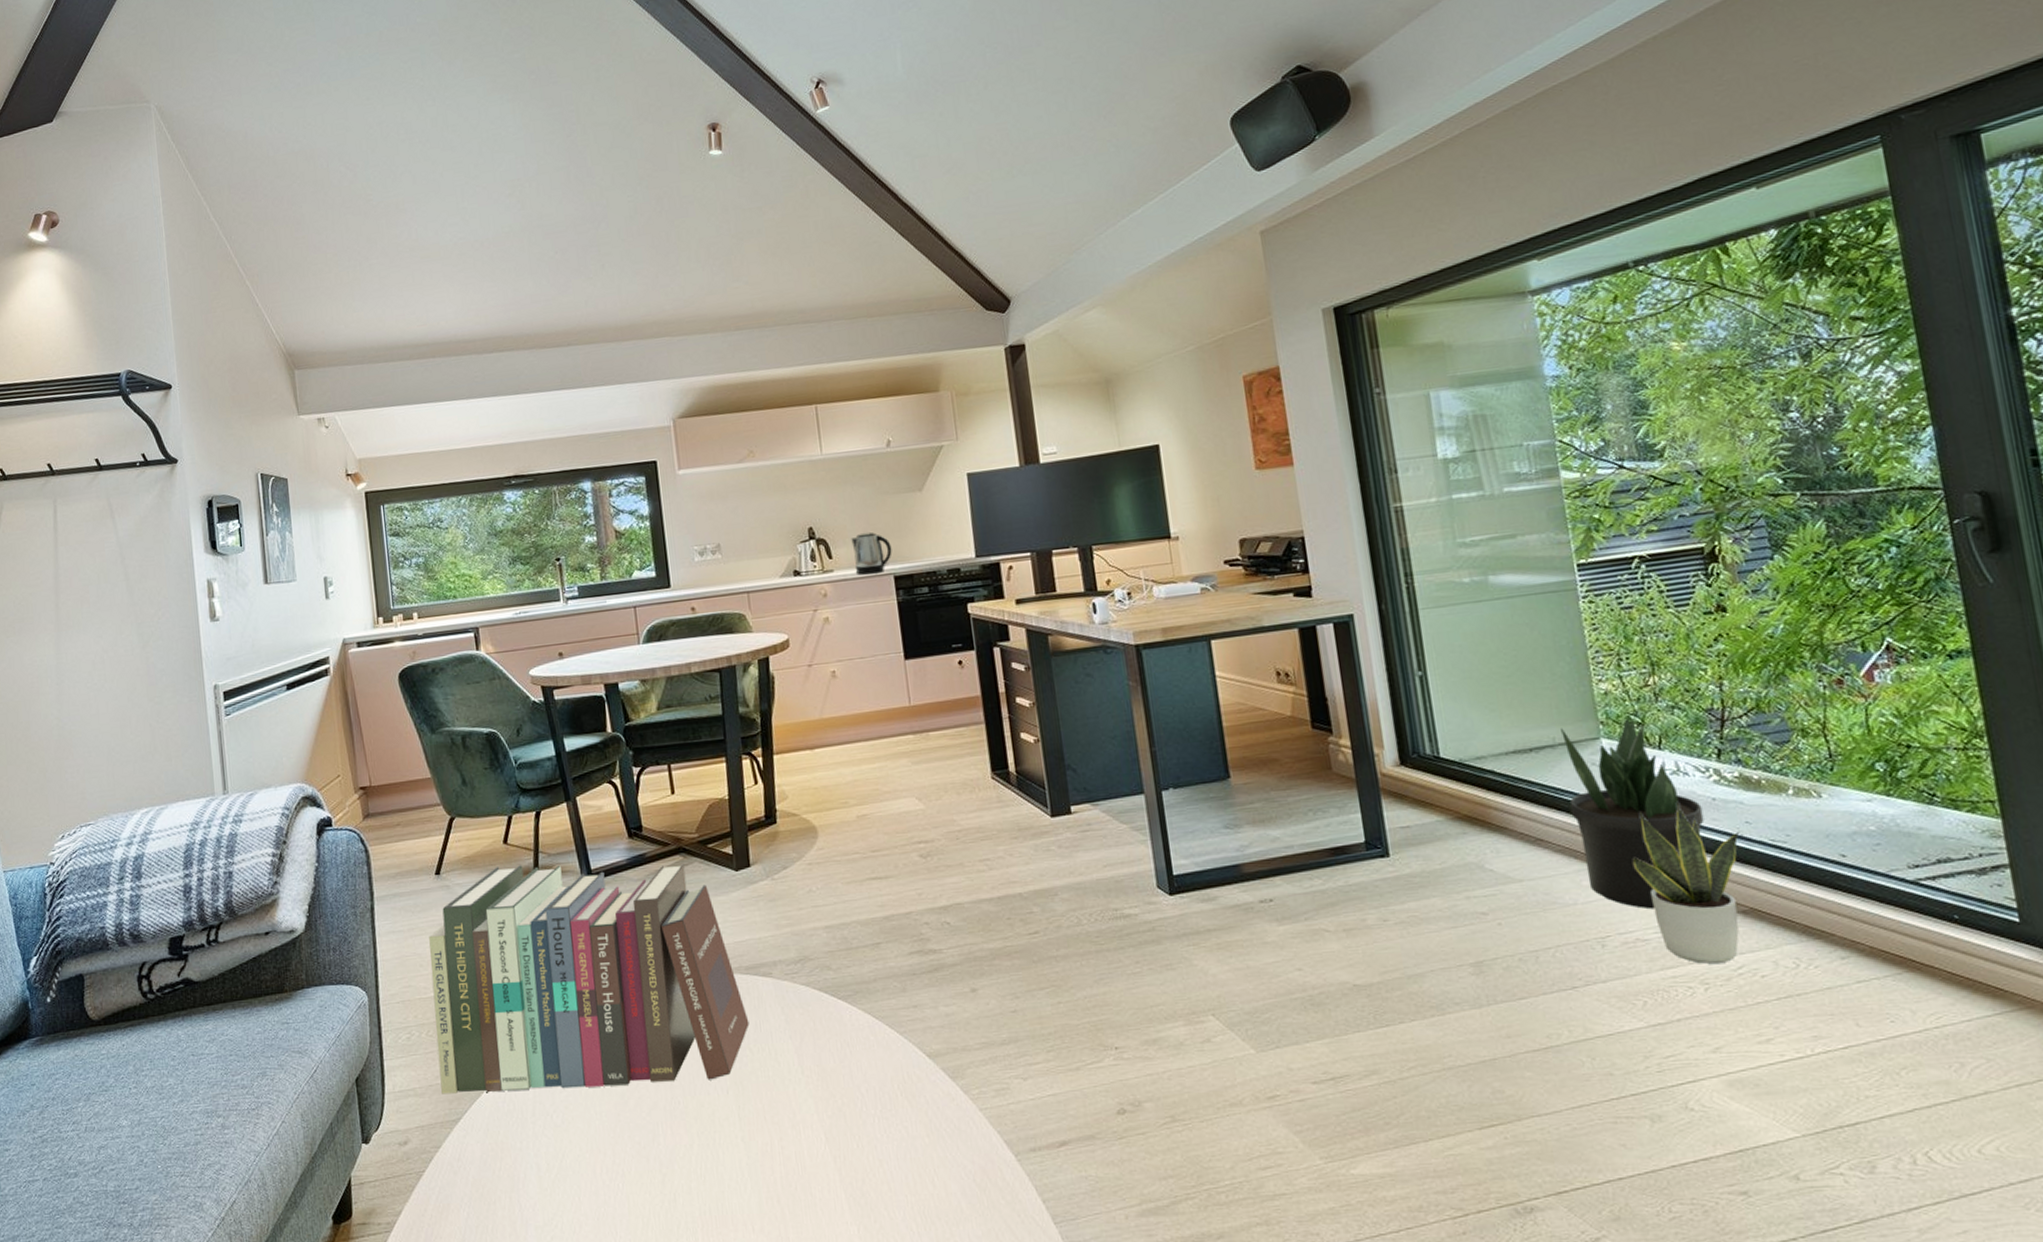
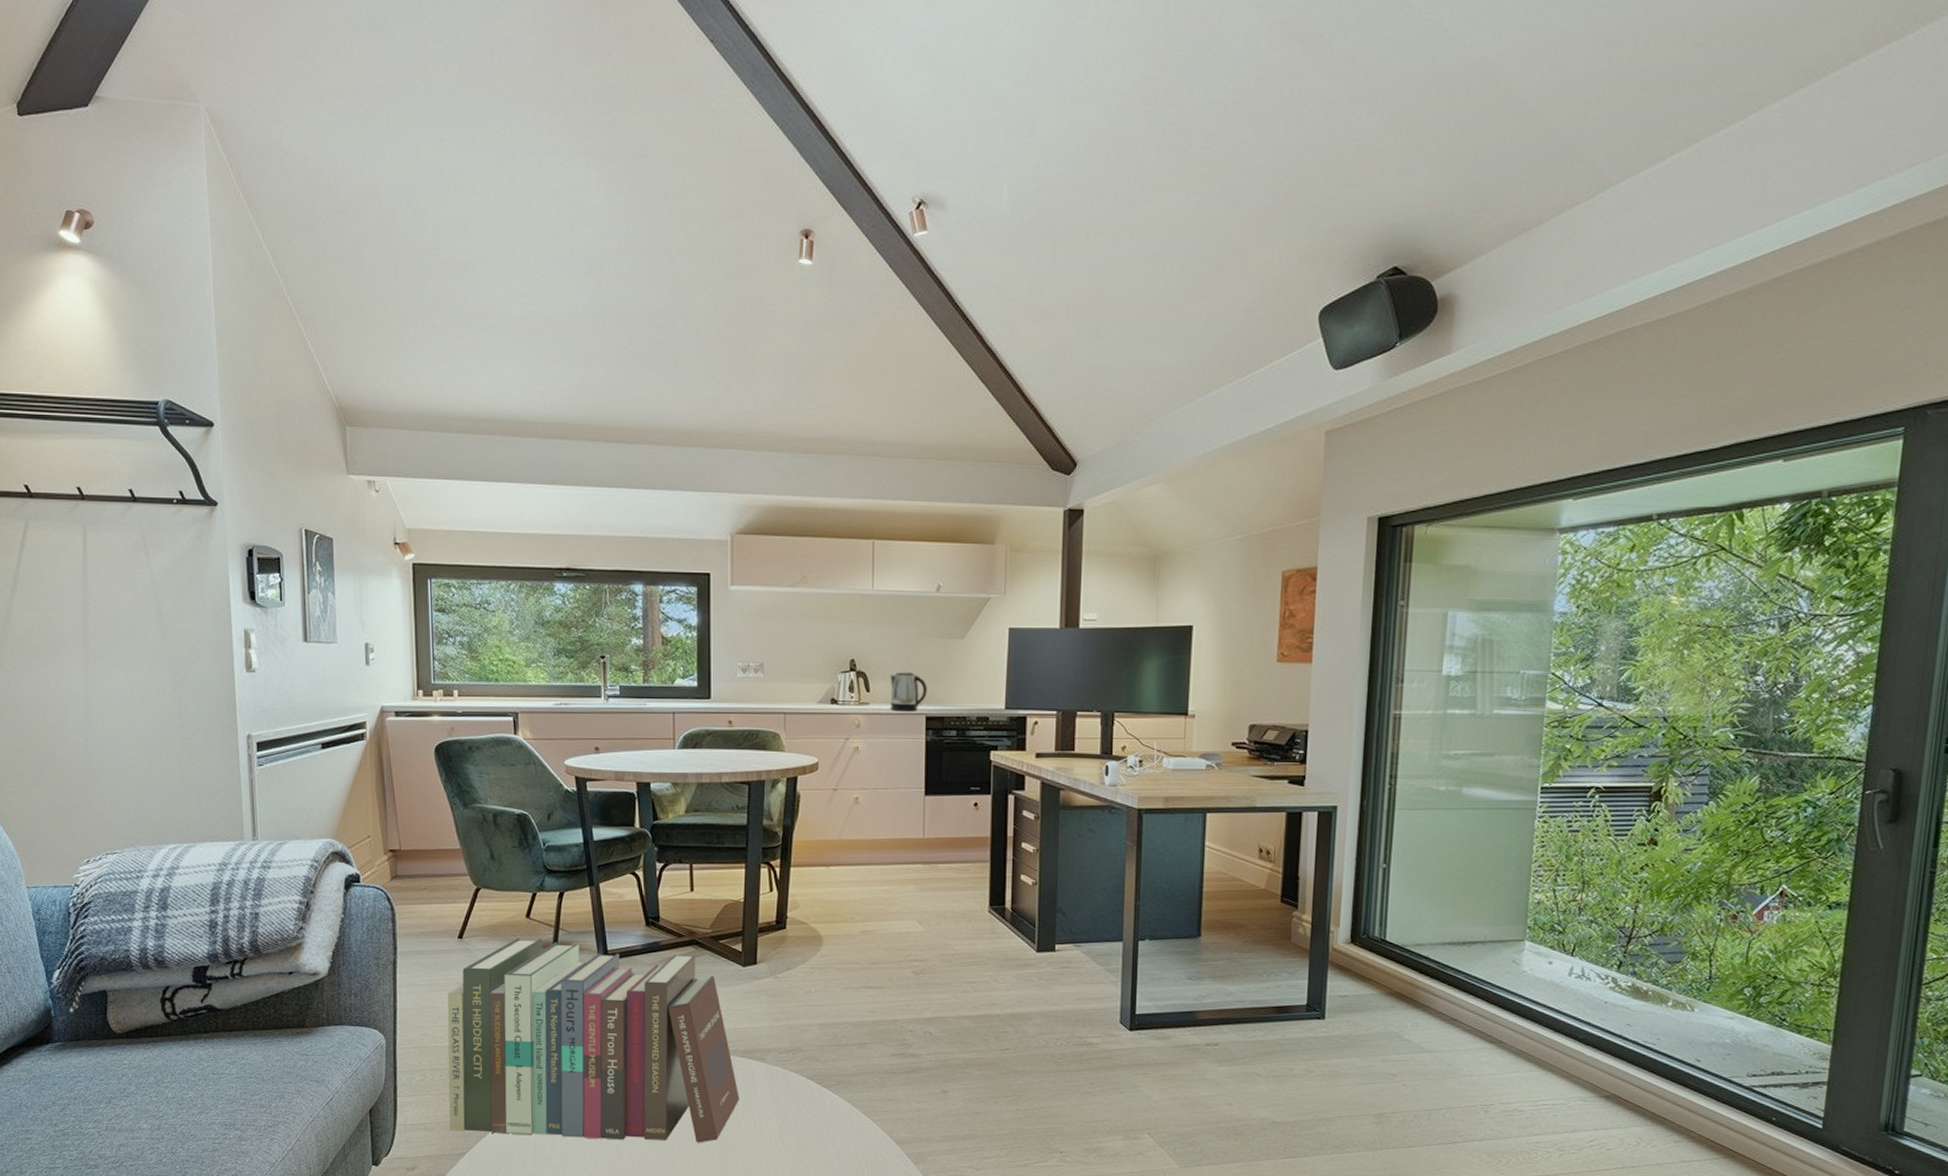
planter: present [1561,719,1704,910] -> none [1485,927,1595,1087]
potted plant: present [1632,802,1740,964] -> none [1526,1002,1620,1136]

